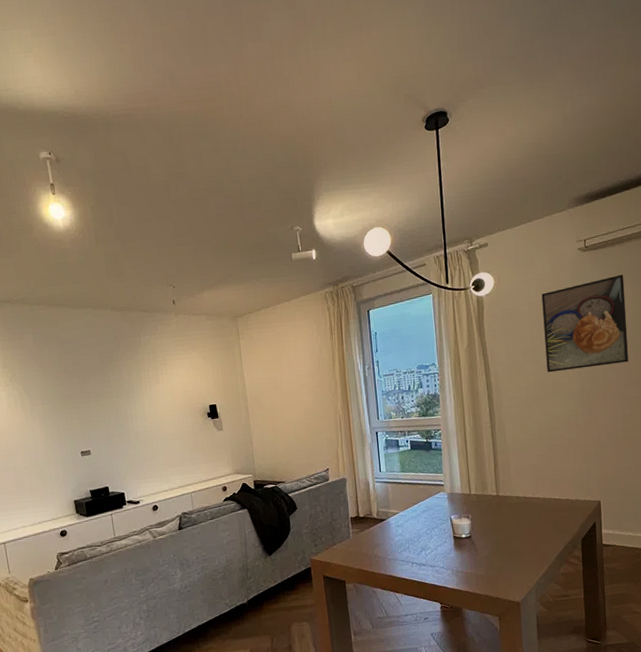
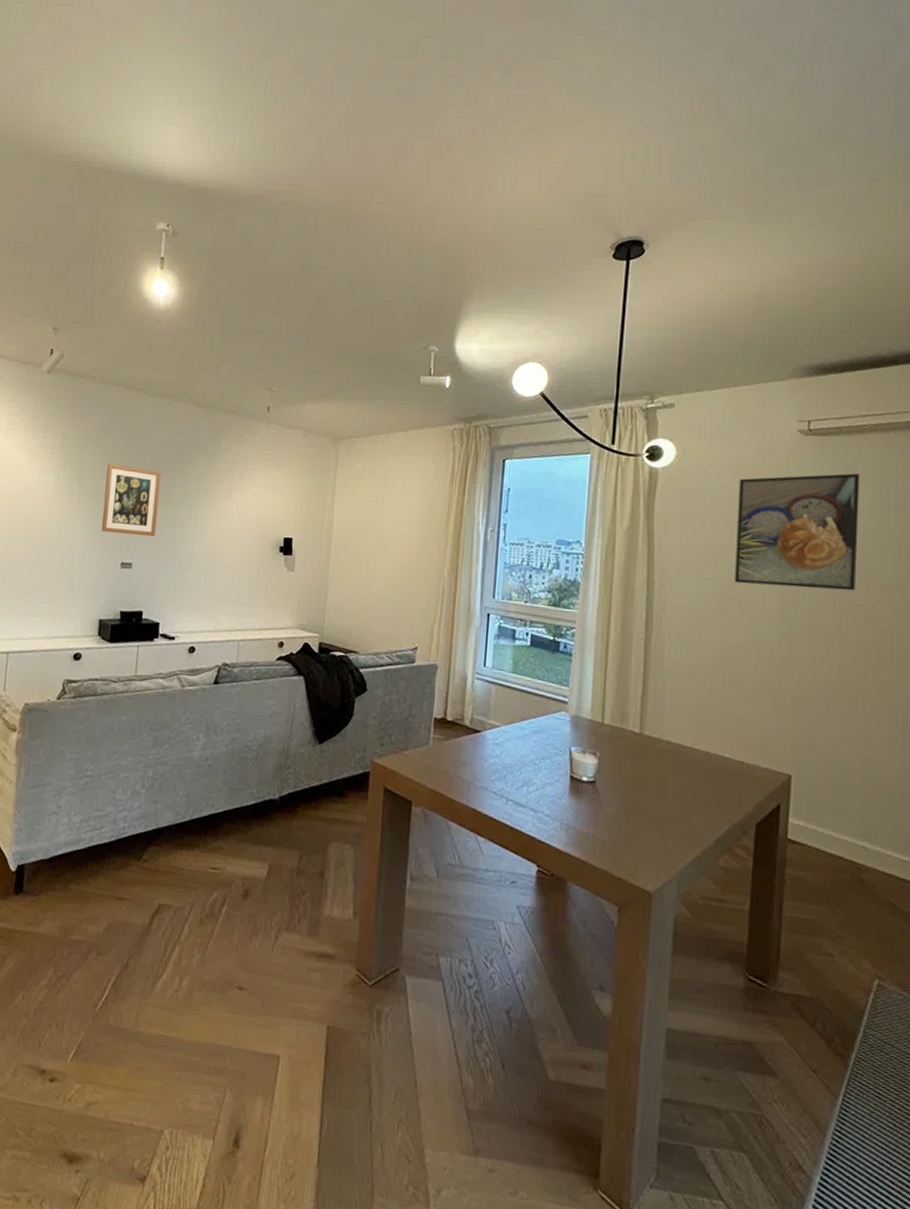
wall art: none [48,371,104,430] -> present [102,463,162,536]

